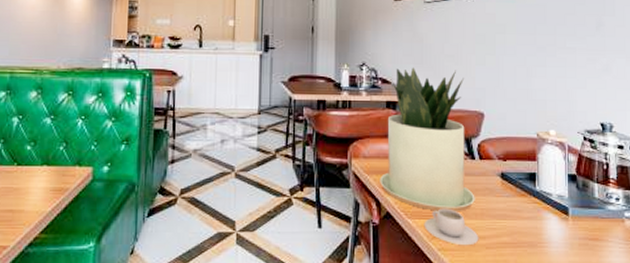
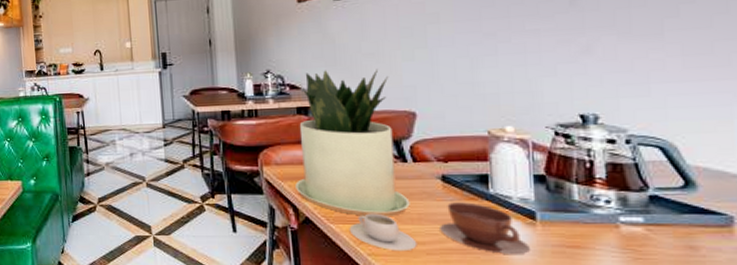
teacup: none [497,198,564,247] -> present [440,202,531,254]

